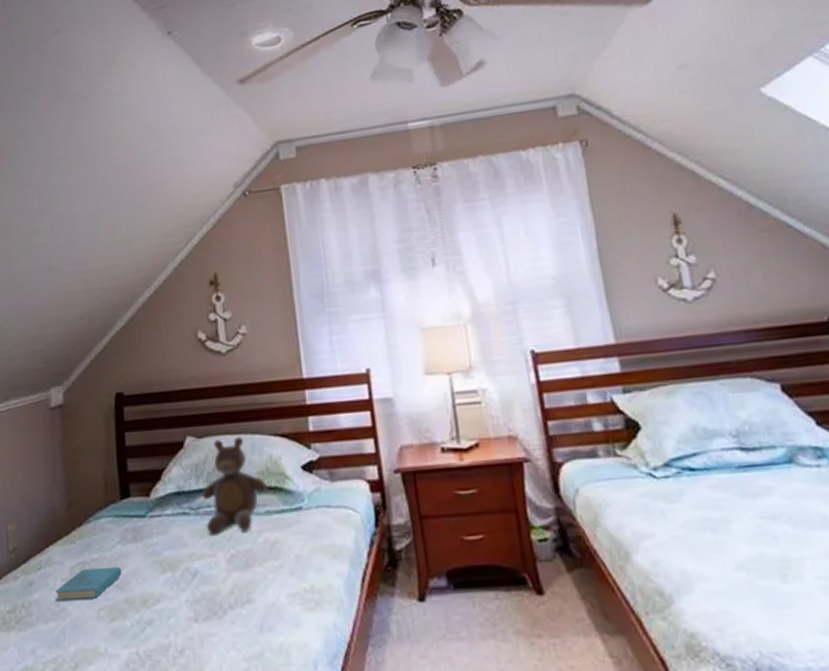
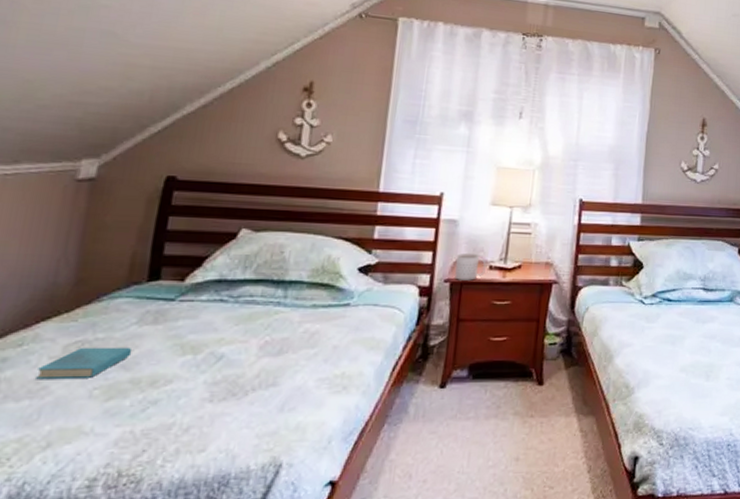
teddy bear: present [202,437,267,534] -> none [244,235,319,322]
mug: none [400,434,438,469] -> present [454,252,486,280]

